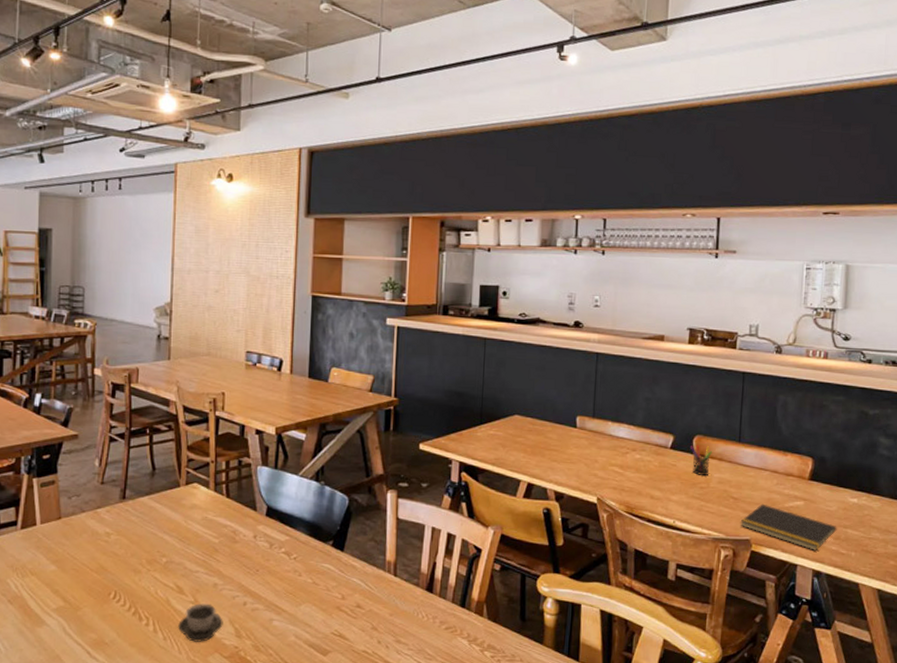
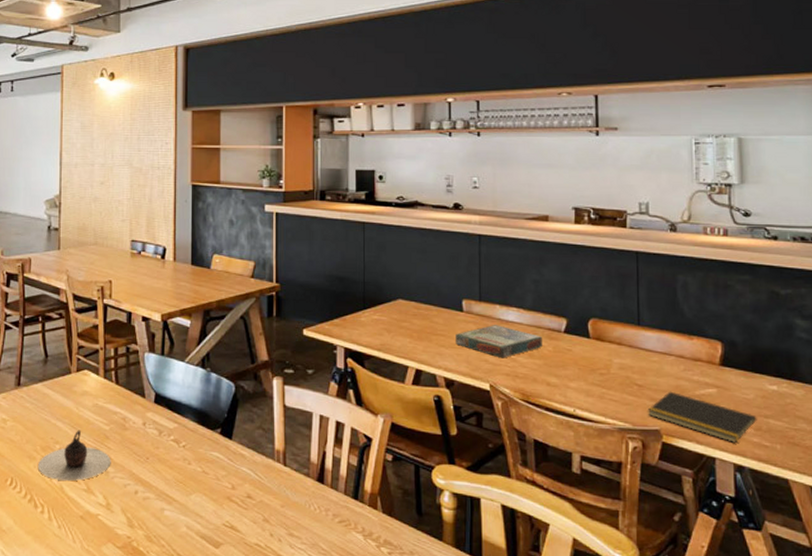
teapot: none [143,543,220,593] -> present [38,430,111,481]
cup: present [177,603,223,642] -> none [71,491,116,531]
board game: none [567,441,649,473] -> present [456,325,542,358]
pen holder: present [689,445,712,475] -> none [585,328,610,361]

